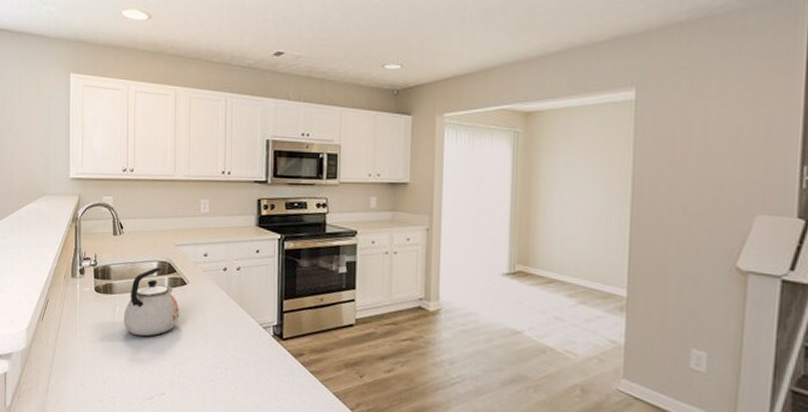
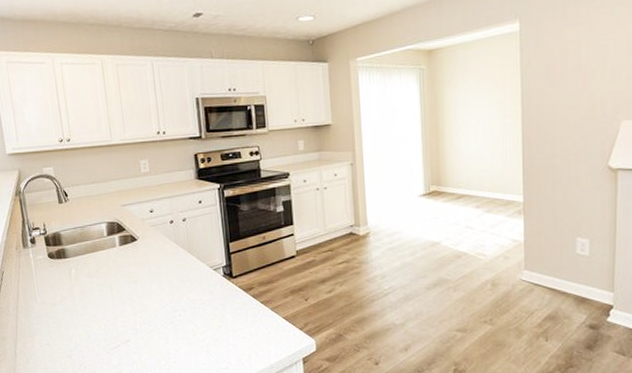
kettle: present [123,267,180,336] -> none [79,228,135,293]

